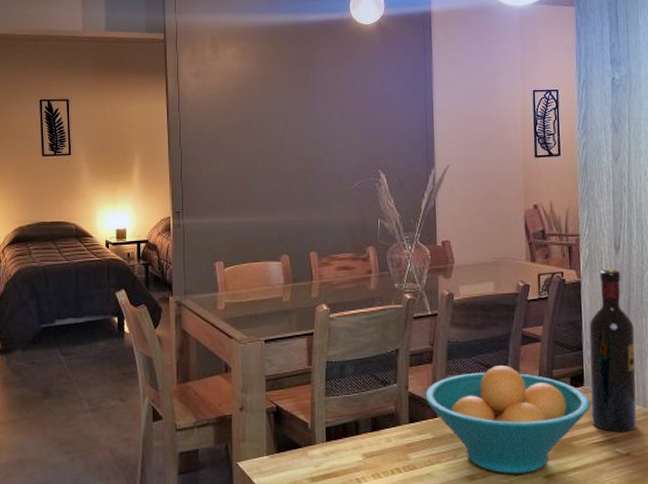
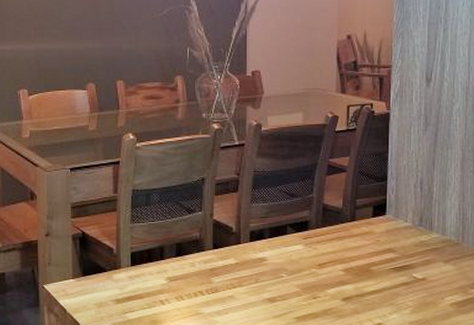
fruit bowl: present [425,366,591,474] -> none [230,195,391,297]
wine bottle: present [589,268,637,432] -> none [391,100,439,258]

